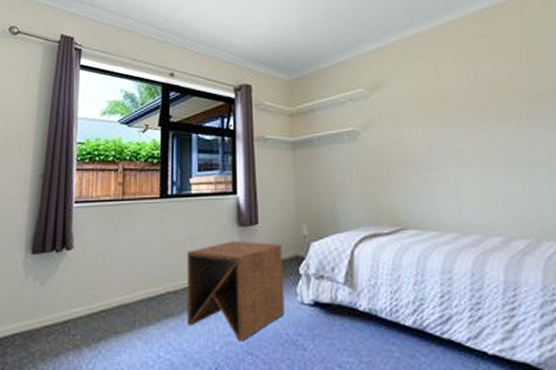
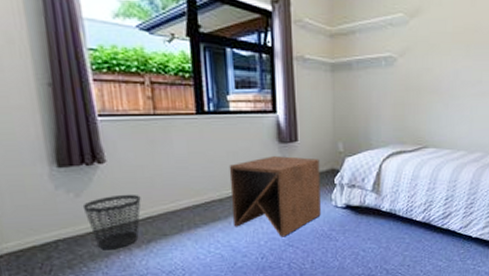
wastebasket: none [44,283,99,348] -> present [82,194,141,250]

